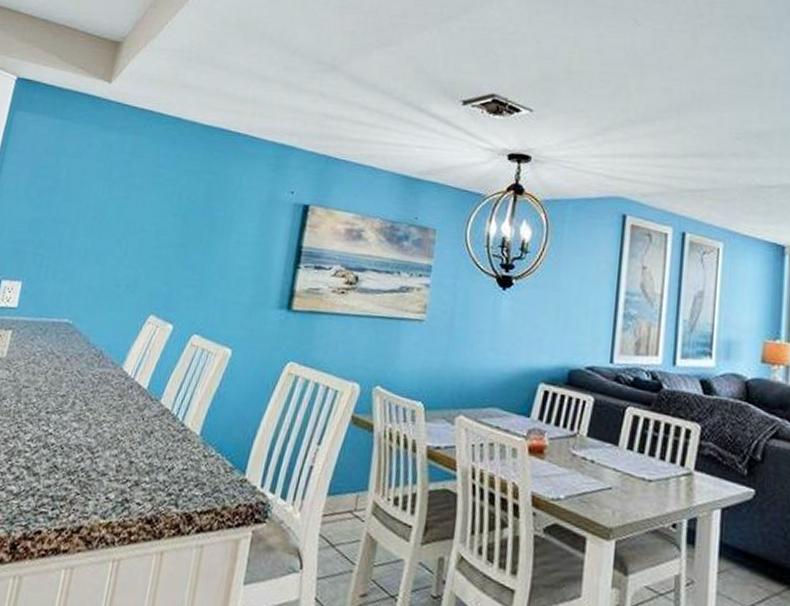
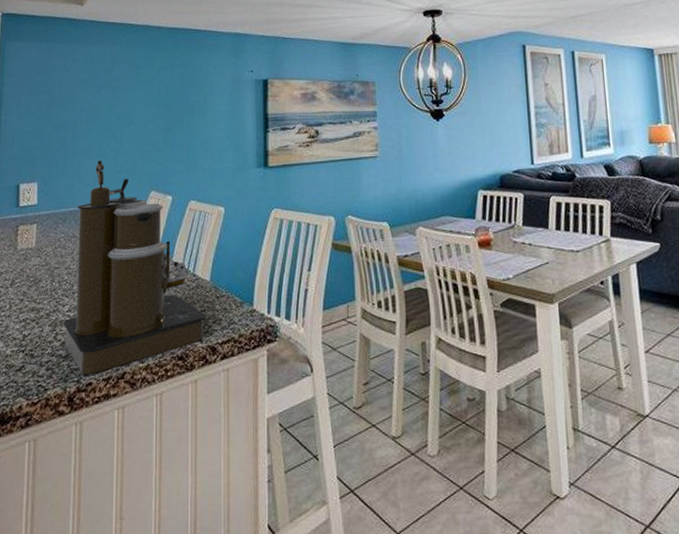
coffee maker: none [19,268,189,521] -> present [63,160,207,374]

